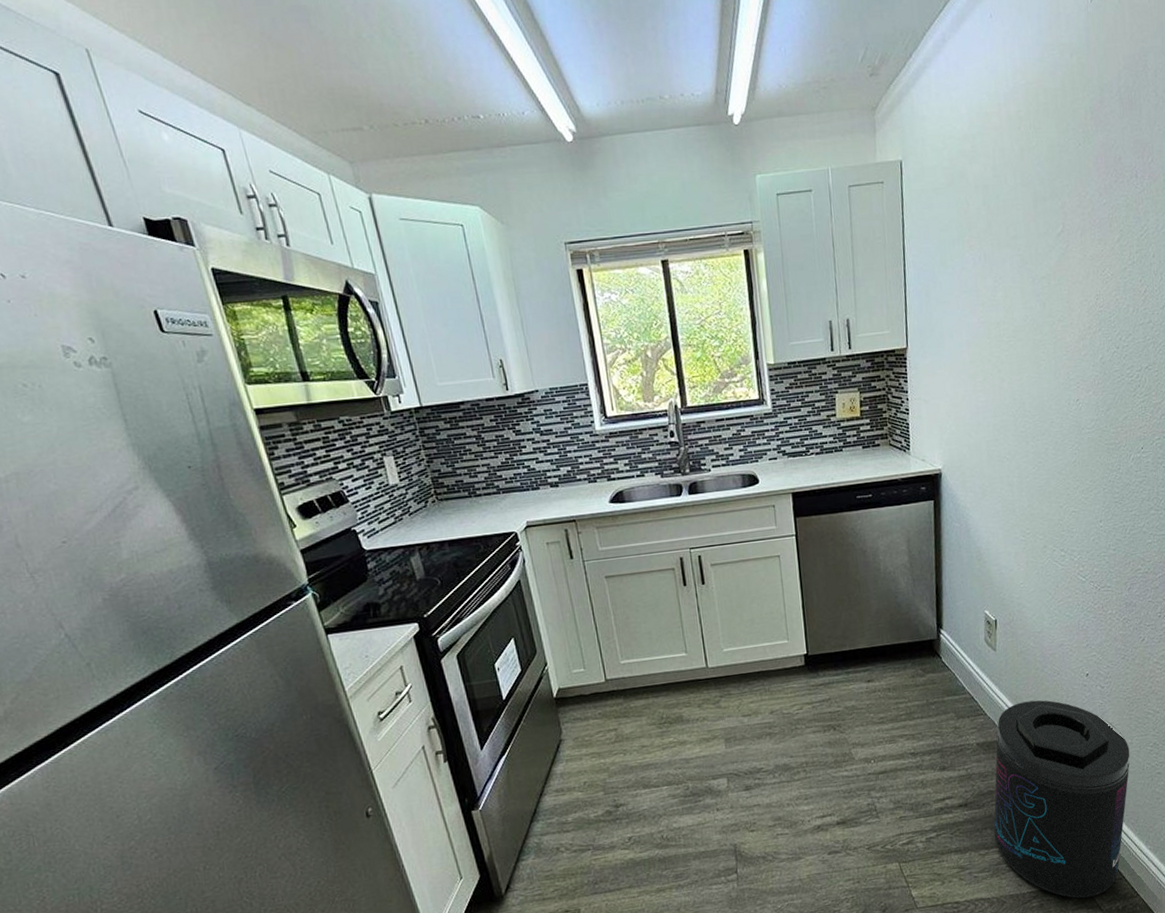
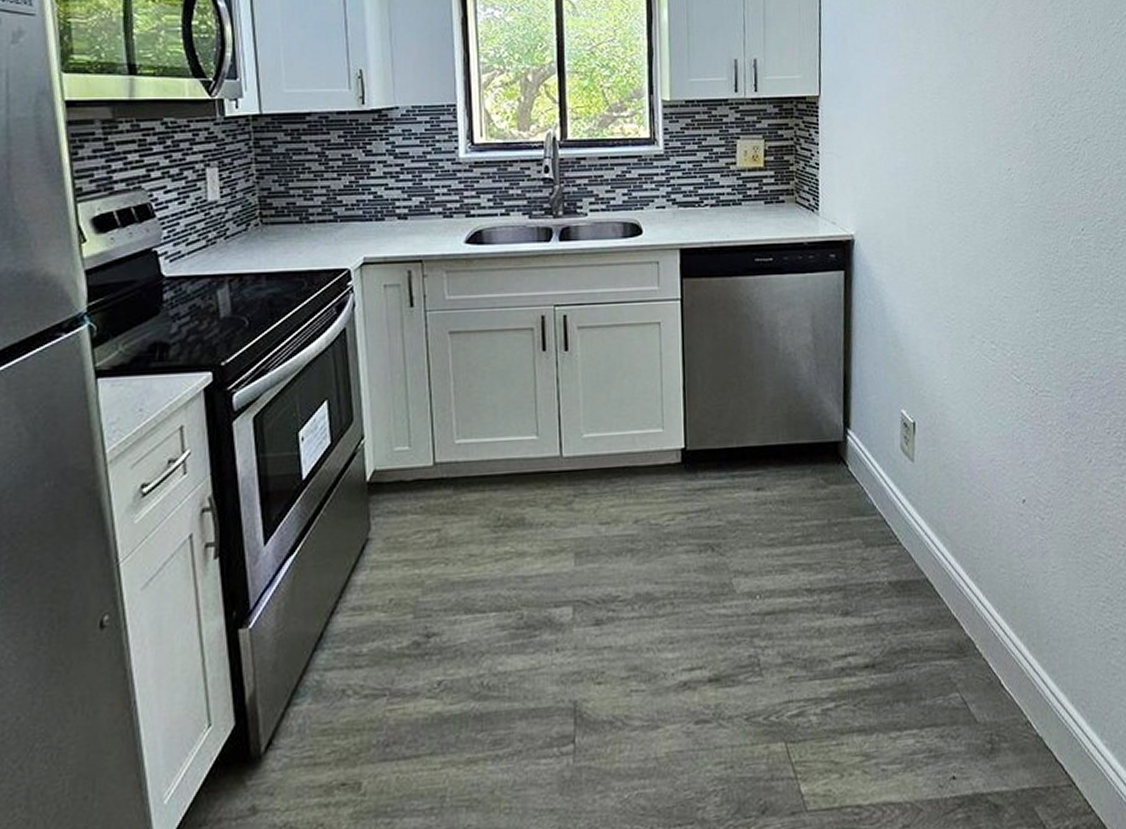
supplement container: present [993,700,1130,898] -> none [908,529,1078,811]

